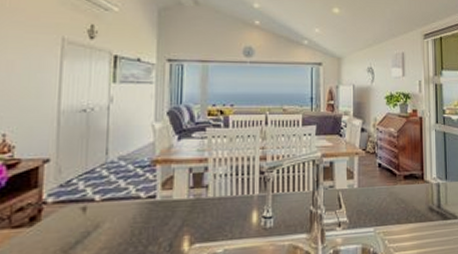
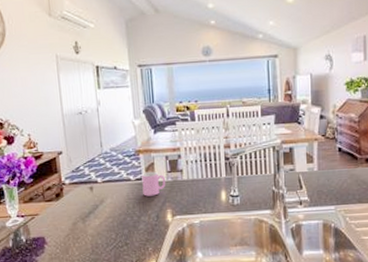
cup: none [155,186,187,219] -> present [141,171,166,196]

